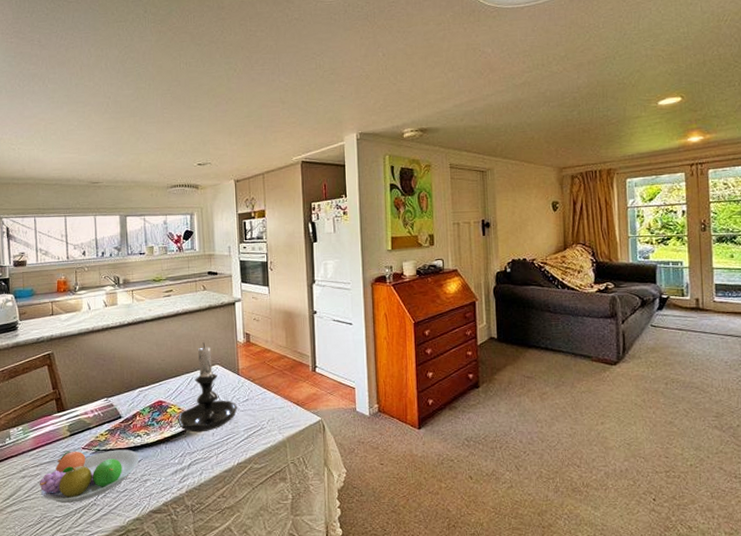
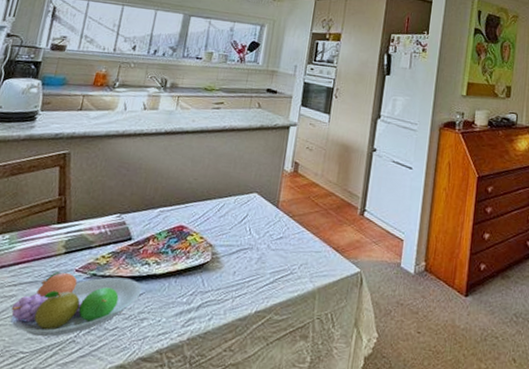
candle holder: present [178,342,238,433] -> none [196,165,269,270]

